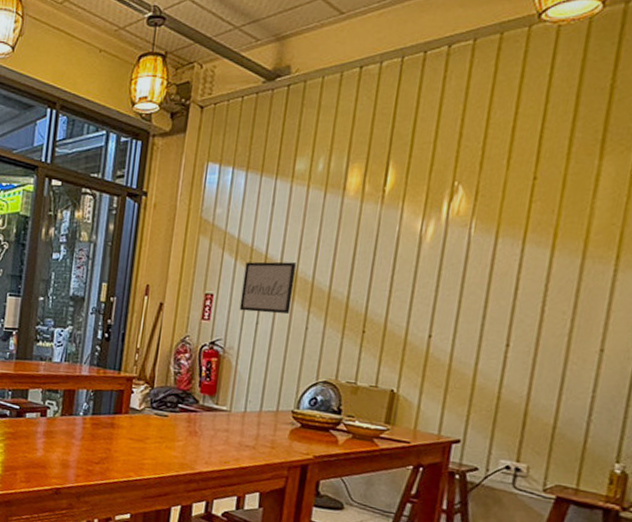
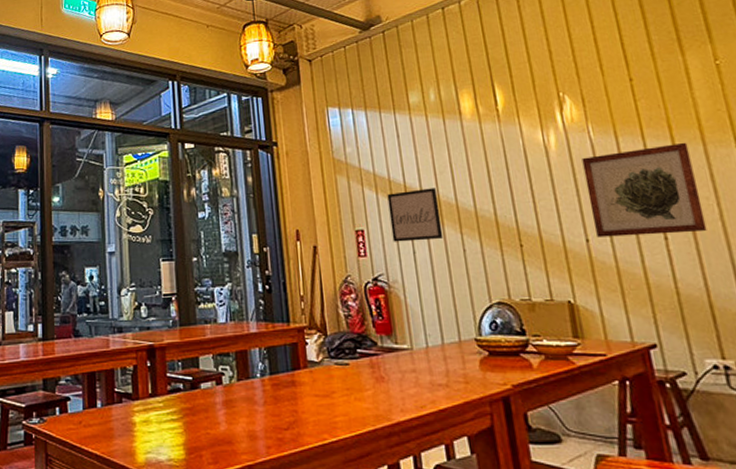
wall art: none [441,252,567,344] -> present [581,142,707,238]

